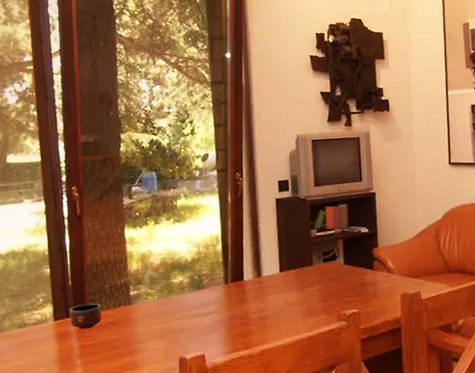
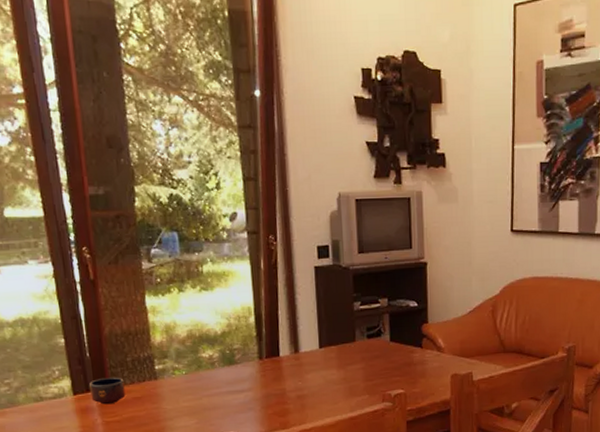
books: present [314,203,349,230] -> none [357,274,397,303]

